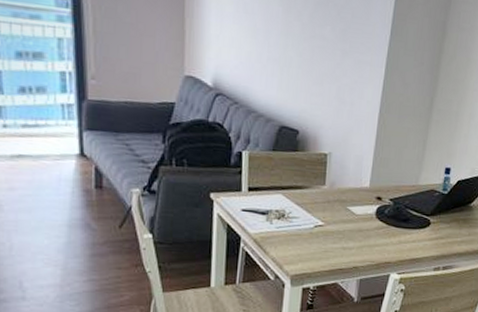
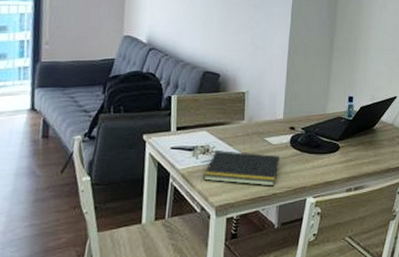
notepad: none [278,216,363,259] -> present [203,150,279,186]

